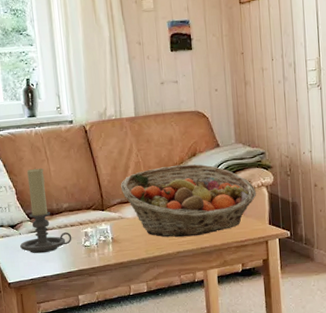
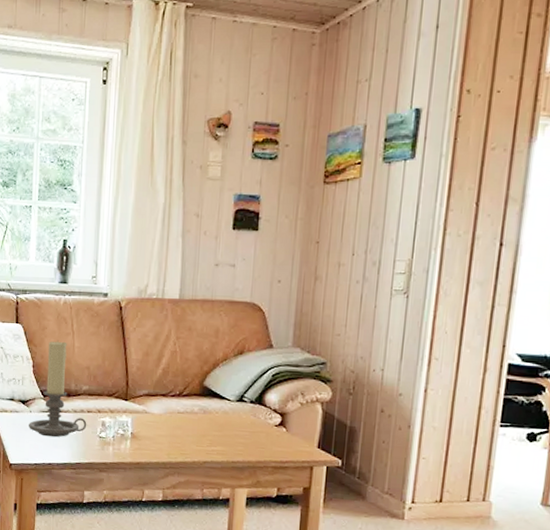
fruit basket: present [120,164,257,238] -> none [150,361,309,447]

